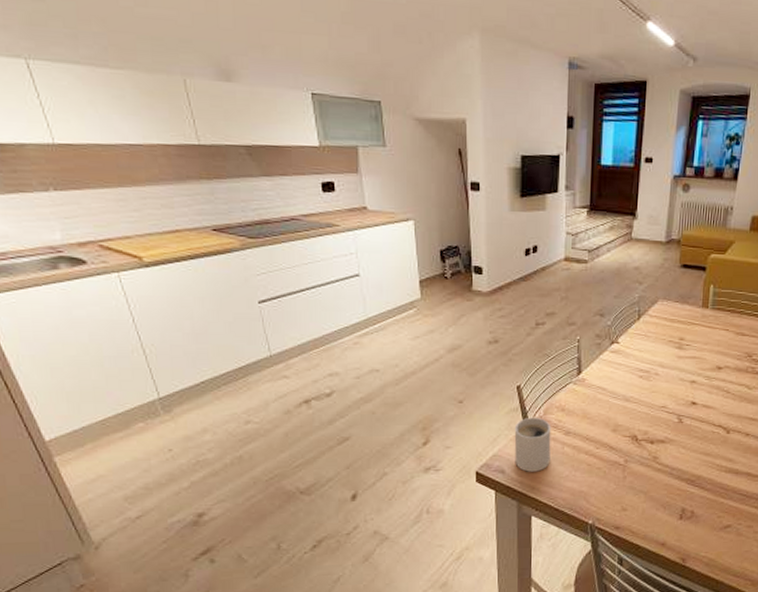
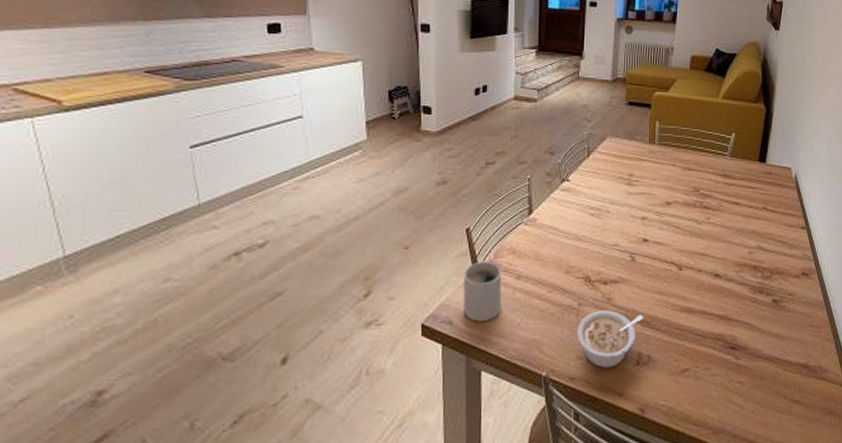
legume: none [622,467,688,520] -> present [576,310,643,368]

